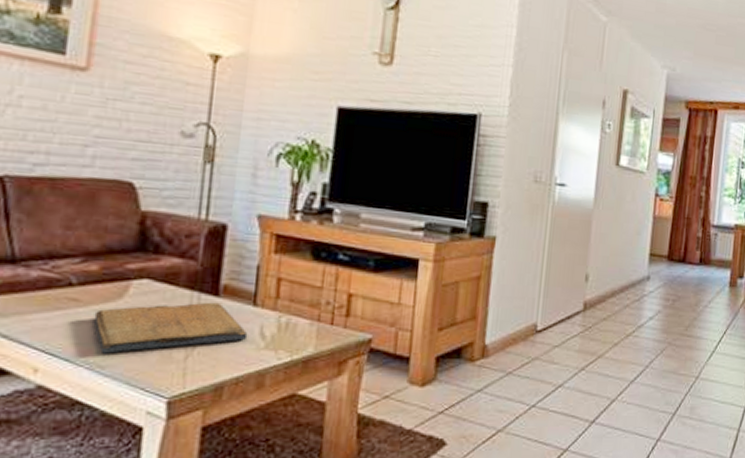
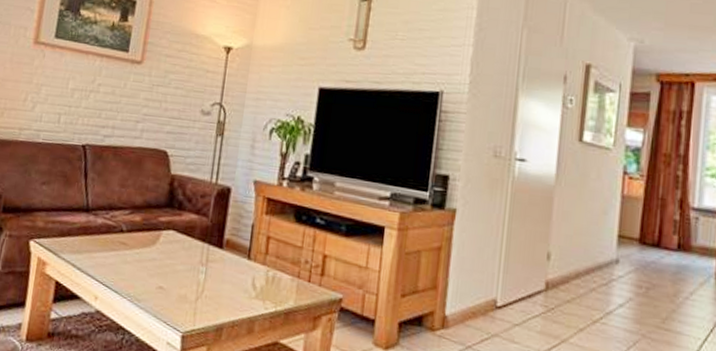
religious icon: present [94,302,248,354] -> none [135,252,243,290]

